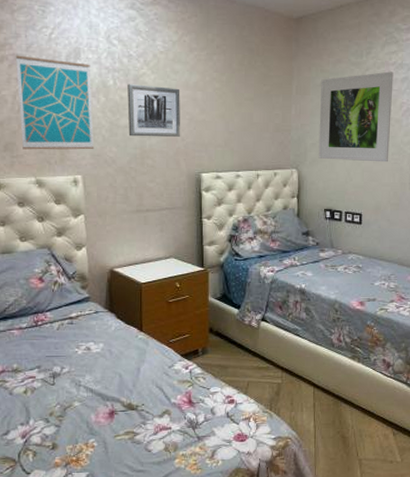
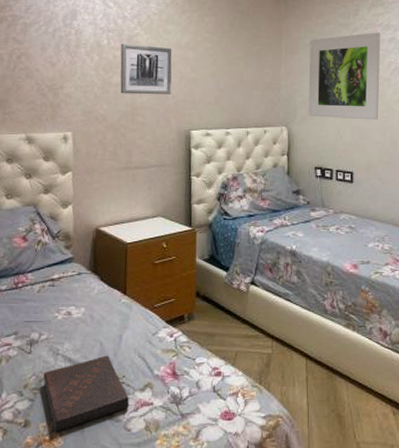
wall art: present [15,55,95,150] -> none [14,16,86,107]
book: none [67,386,149,454] -> present [43,355,129,433]

